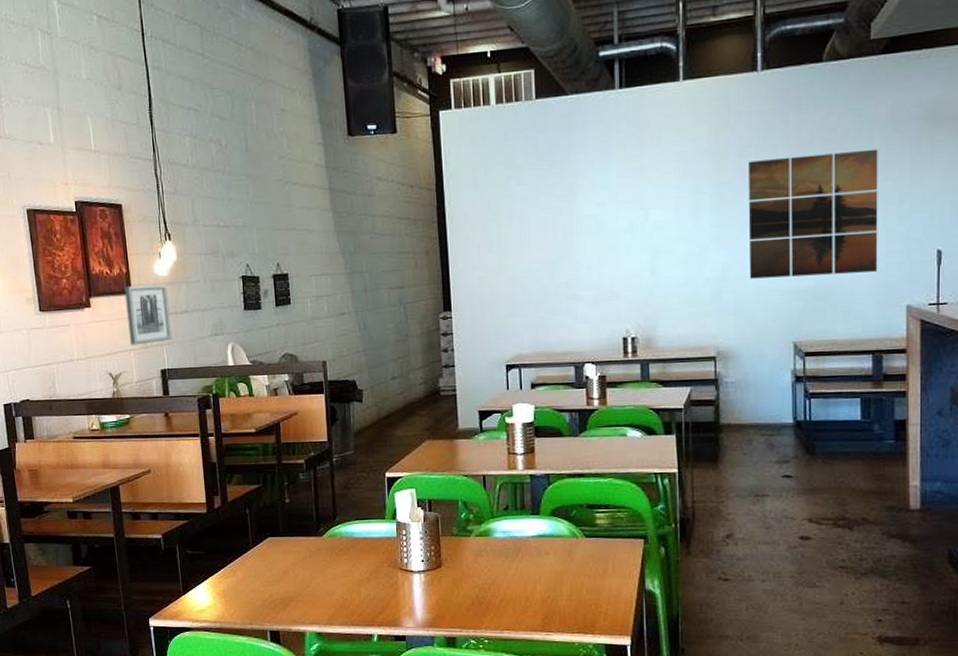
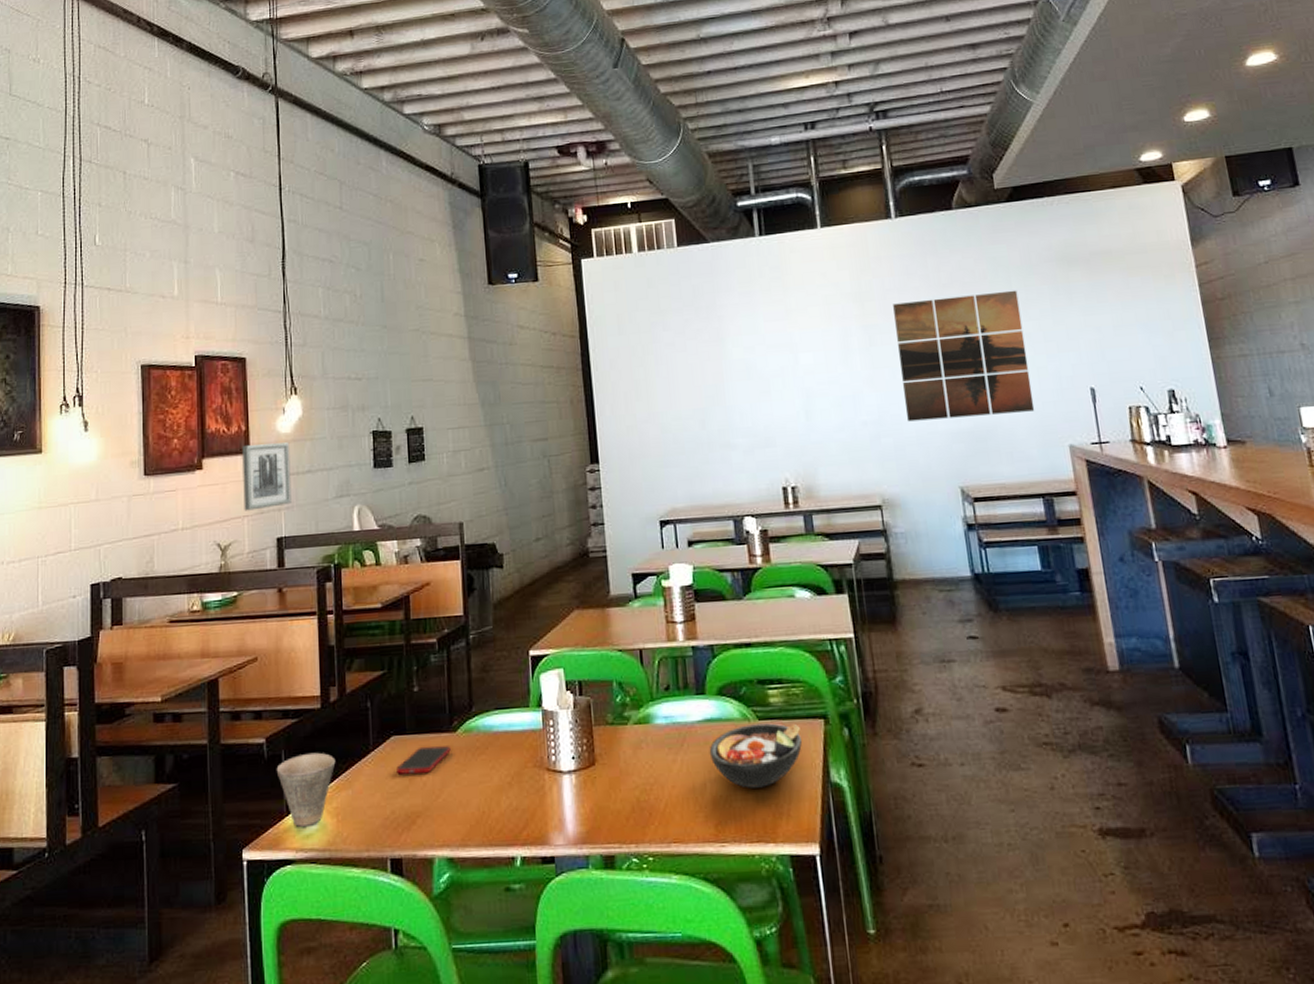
cup: none [172,547,222,604] -> present [276,752,336,827]
cell phone: none [273,546,318,568] -> present [396,746,451,774]
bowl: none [540,540,622,591] -> present [709,723,802,788]

